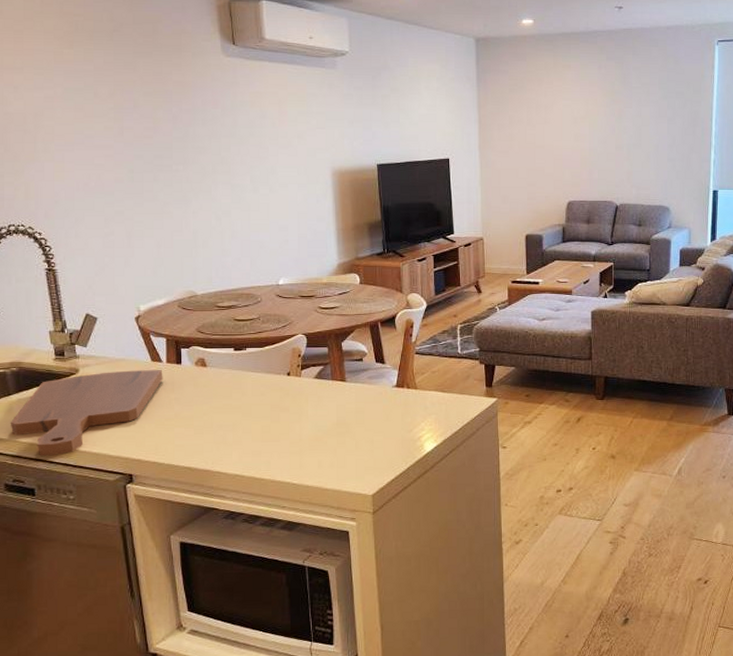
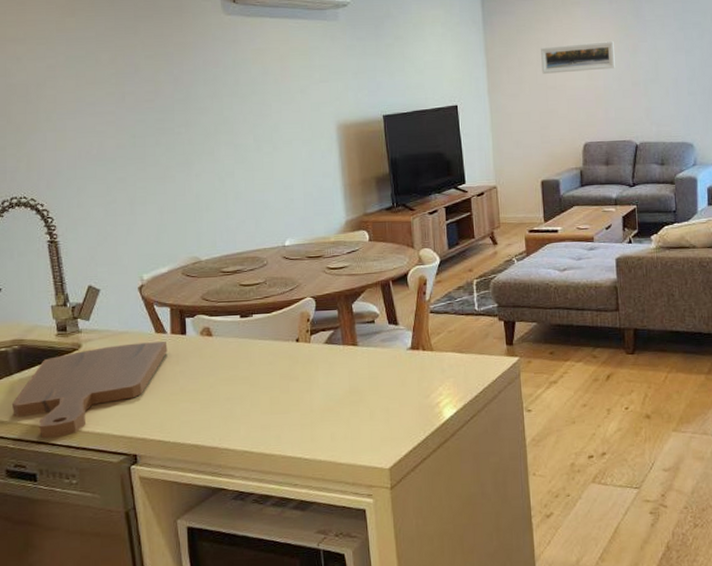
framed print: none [531,105,601,133] -> present [541,41,615,74]

